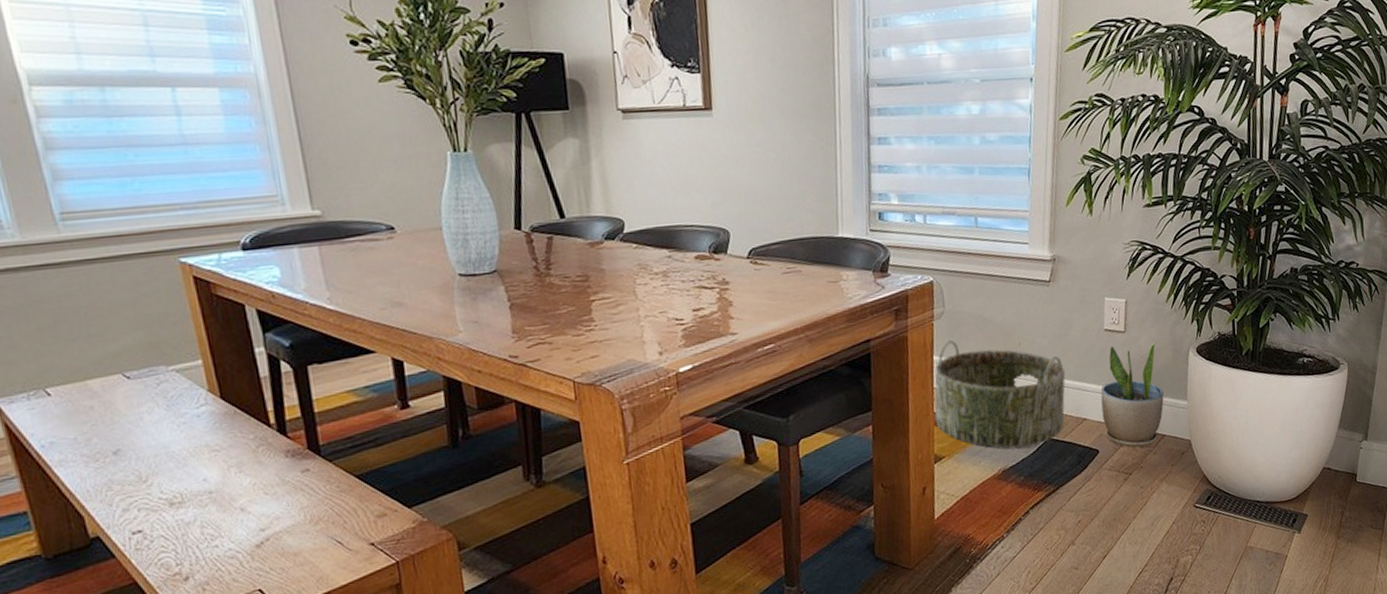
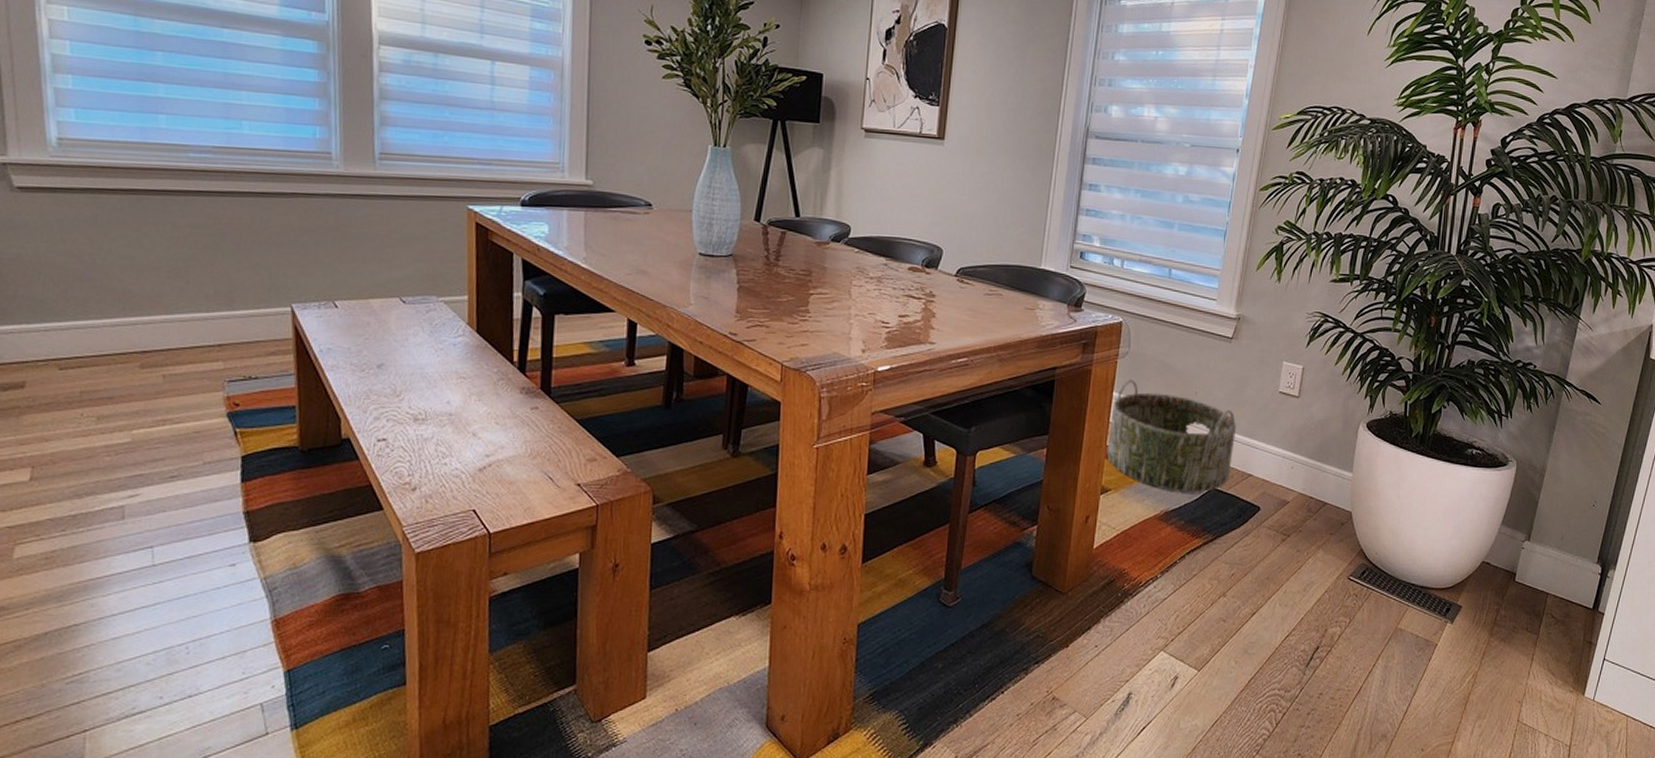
potted plant: present [1100,341,1164,448] -> none [1267,408,1330,511]

